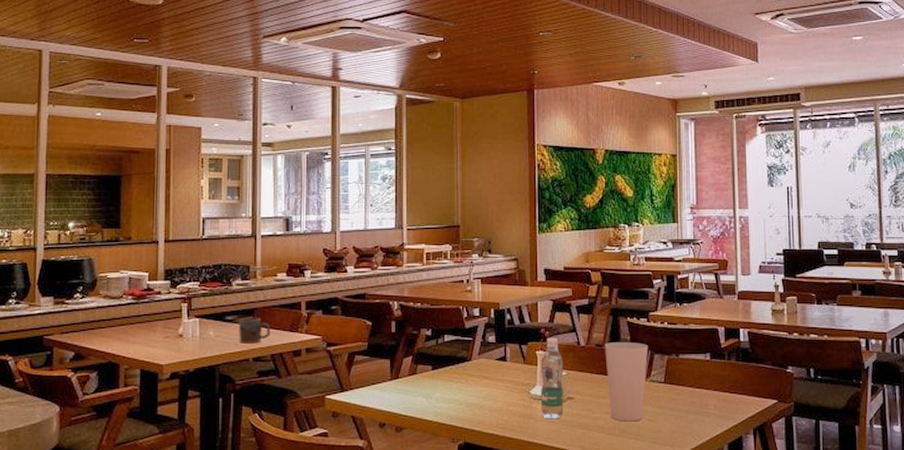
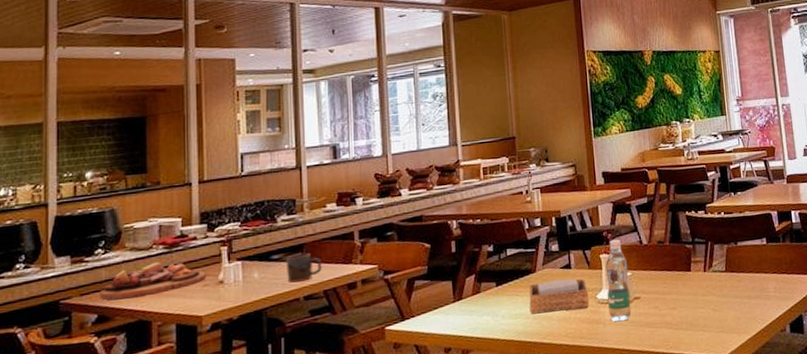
food platter: none [77,310,168,341] -> present [99,261,207,300]
napkin holder: none [463,371,522,401] -> present [528,278,590,314]
cup: present [605,341,649,422] -> none [666,235,709,315]

